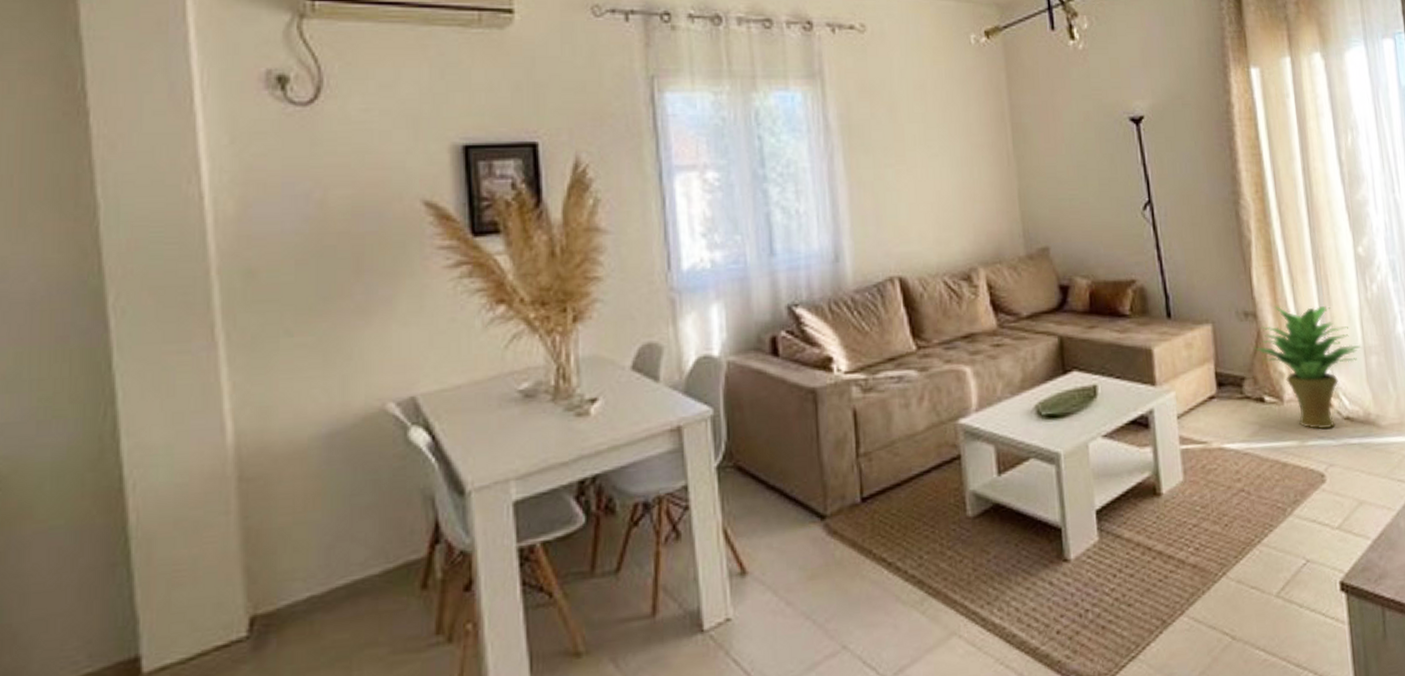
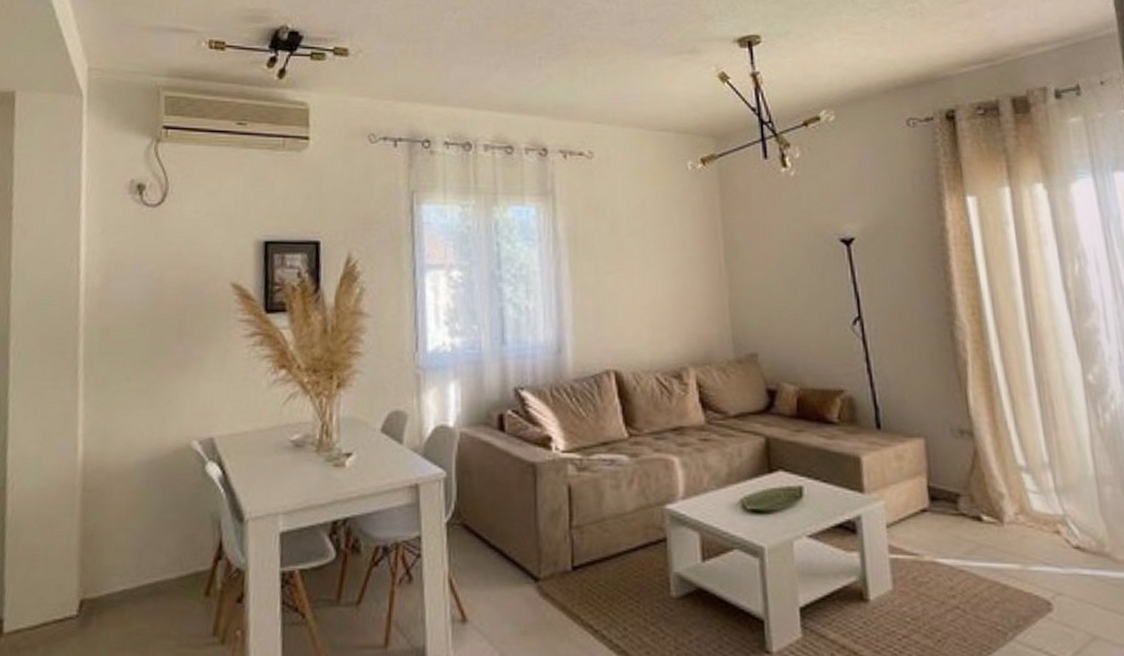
potted plant: present [1254,305,1361,429] -> none [970,425,1092,555]

